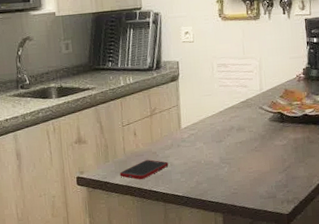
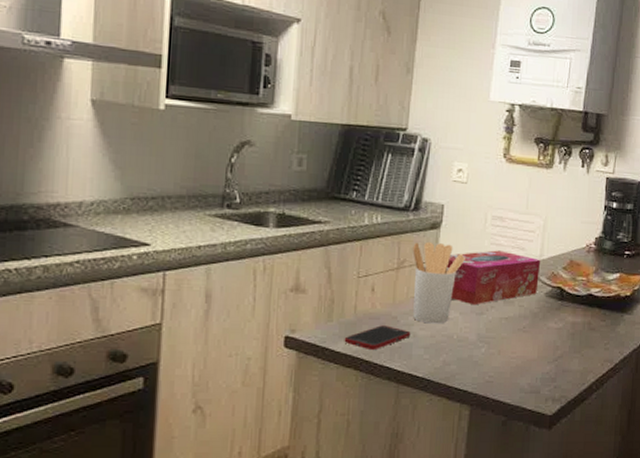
utensil holder: none [160,91,201,154] -> present [412,241,465,324]
tissue box: none [188,90,262,136] -> present [447,250,541,306]

